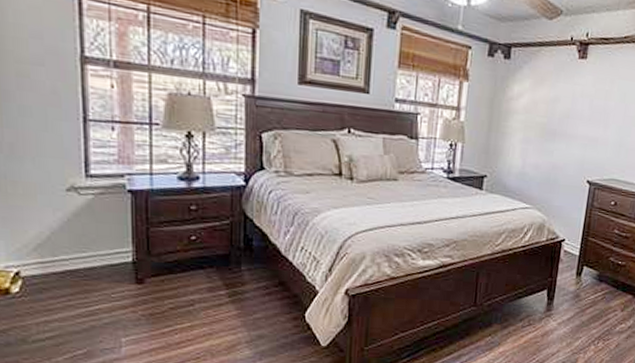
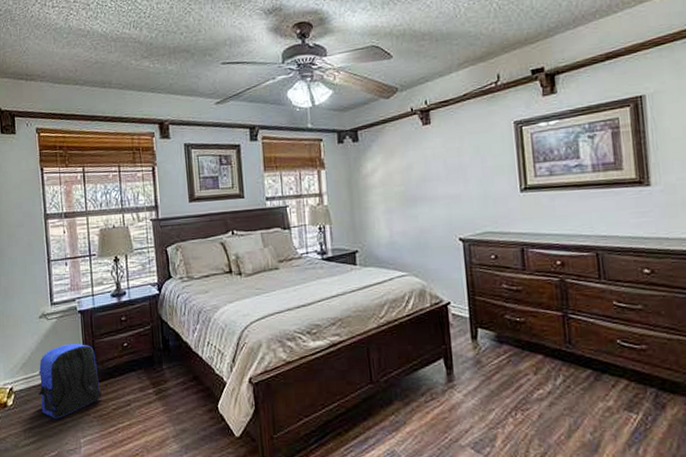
backpack: none [61,227,156,313] -> present [38,343,103,419]

